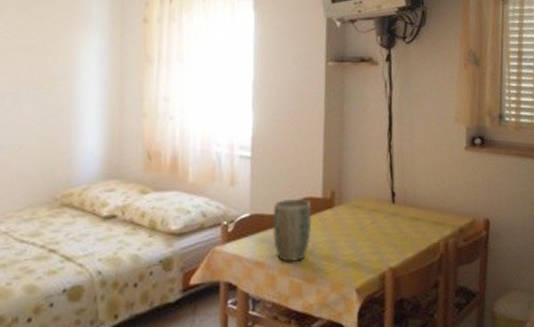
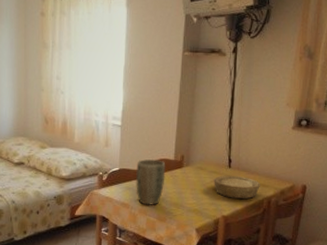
bowl: none [375,213,433,244] -> present [214,175,260,200]

